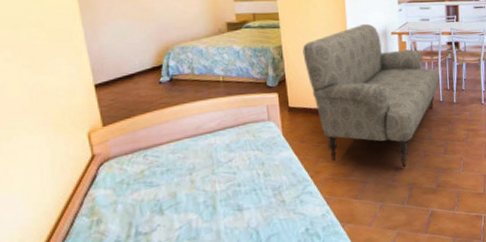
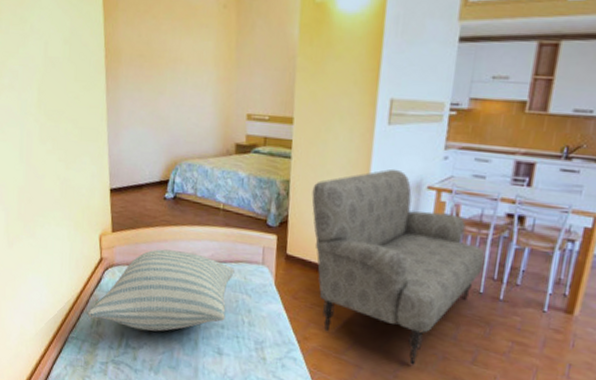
pillow: none [83,126,243,219] -> present [87,249,235,332]

